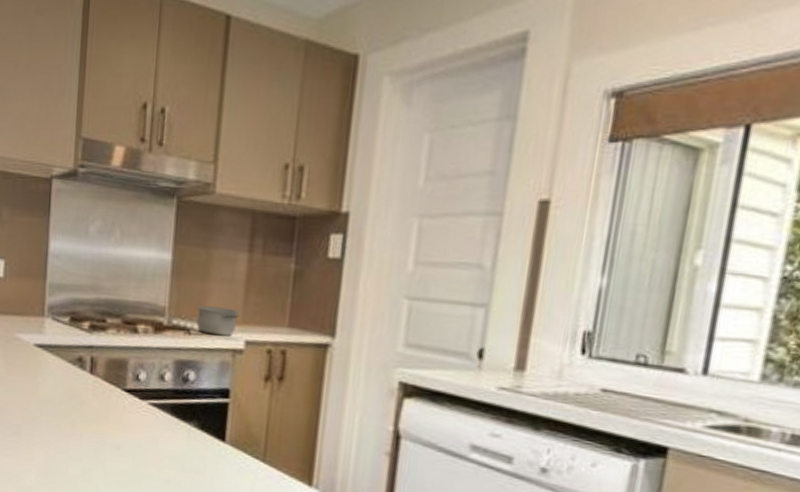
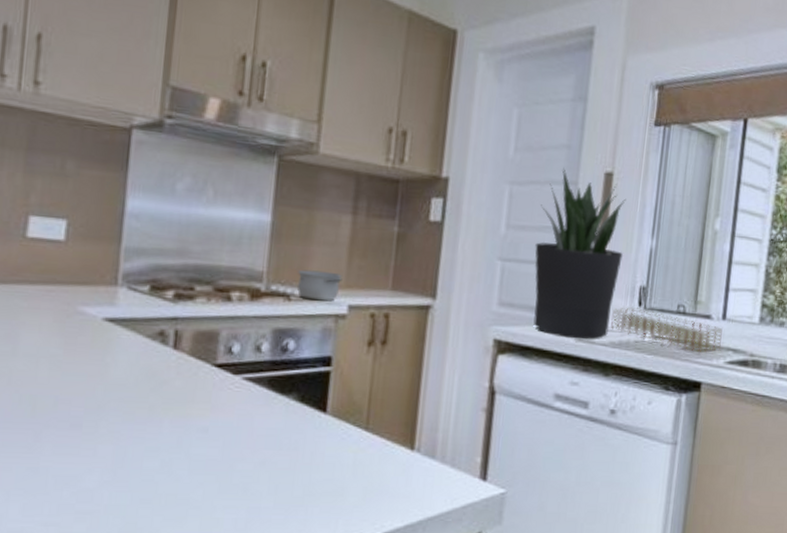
planter: none [446,196,567,390] -> present [533,167,626,340]
dish rack: none [543,354,702,415] -> present [611,307,723,355]

